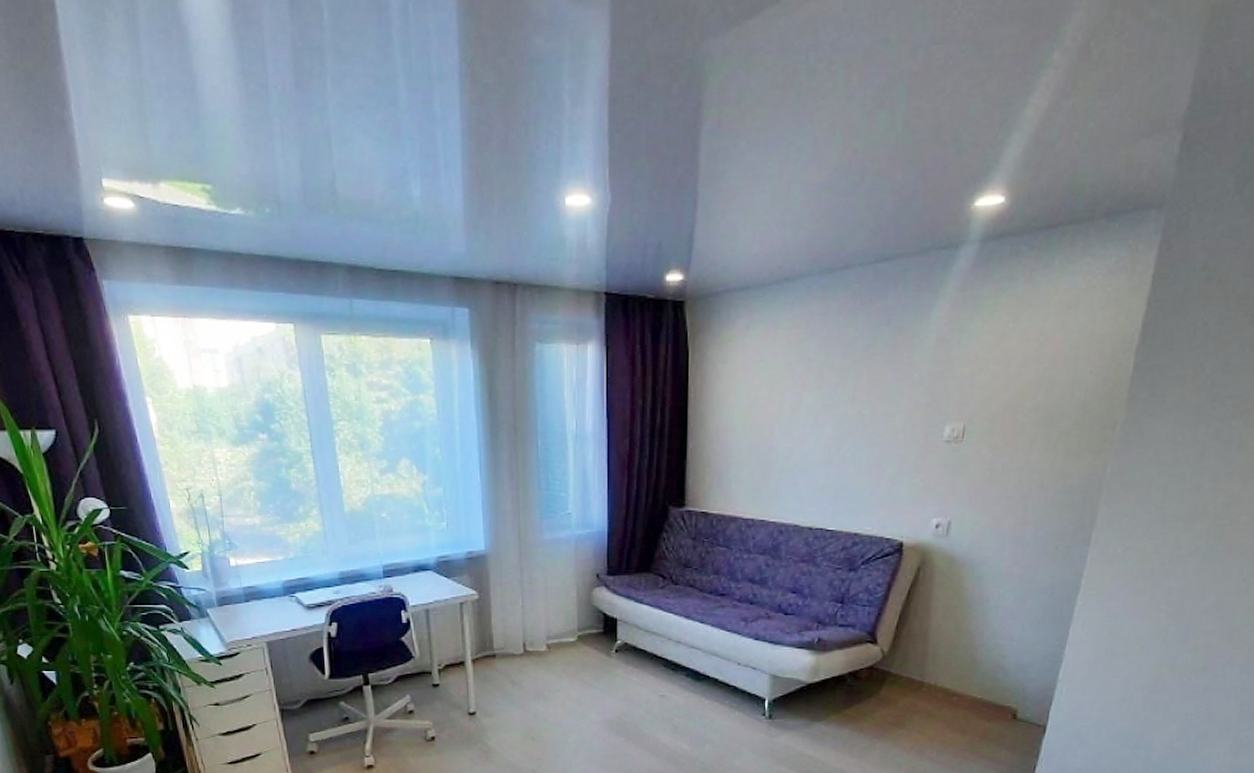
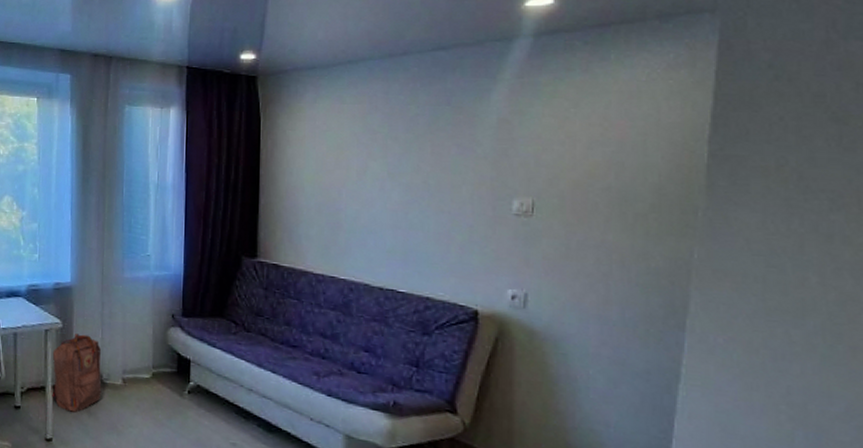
backpack: none [469,604,525,684] -> present [50,334,102,413]

